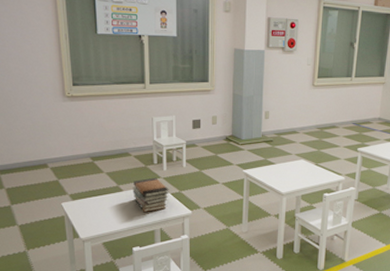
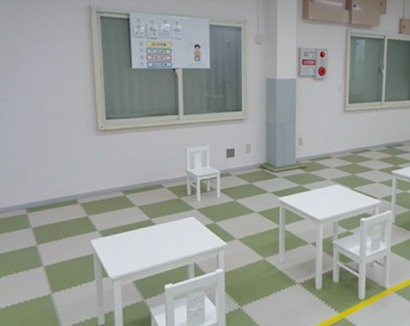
book stack: present [132,177,169,213] -> none [165,209,203,247]

